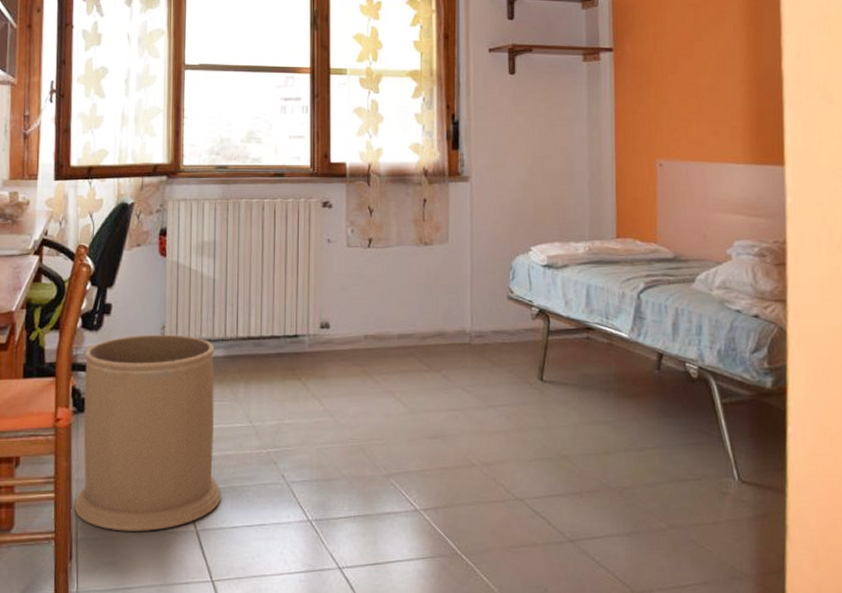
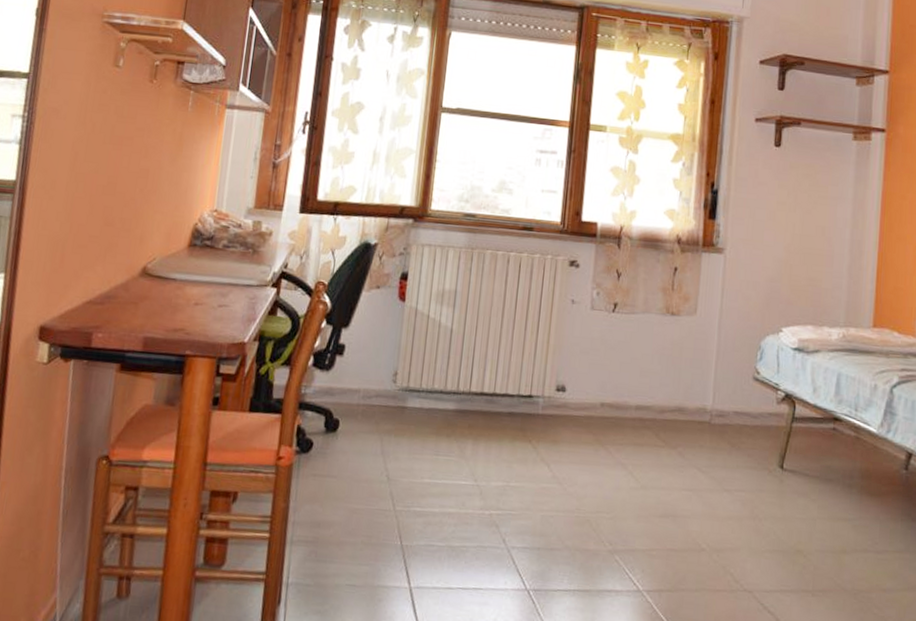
trash can: present [75,334,221,531] -> none [288,379,446,583]

